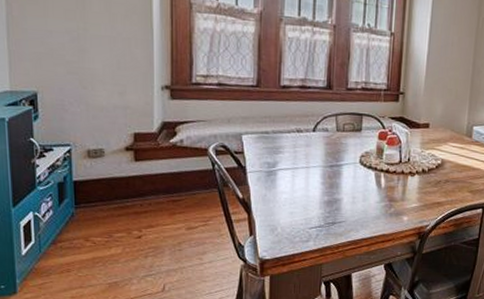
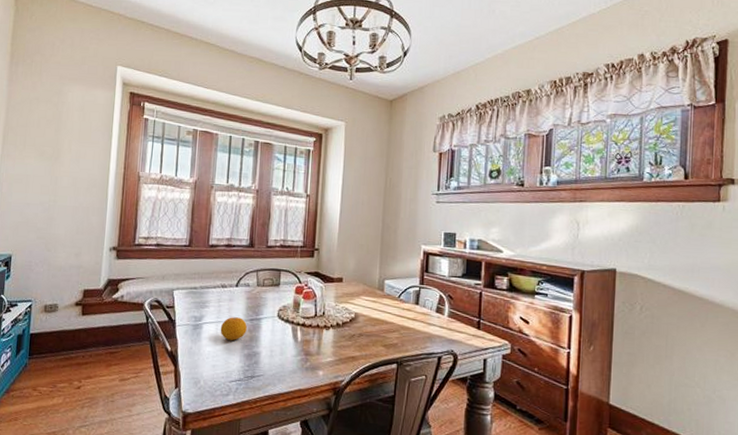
fruit: none [297,163,326,187] -> present [220,317,247,340]

